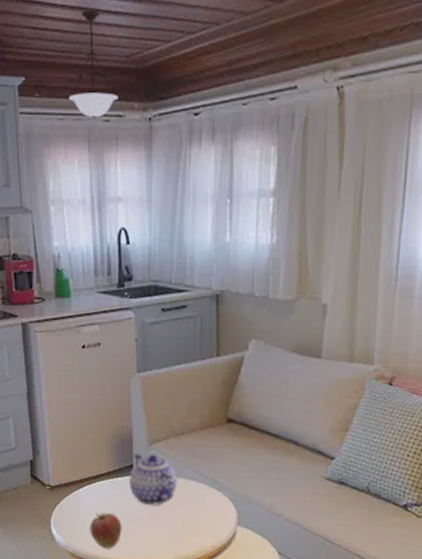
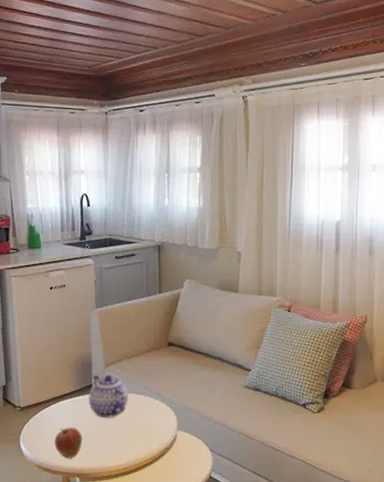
pendant light: present [69,10,118,119] -> none [42,32,82,111]

